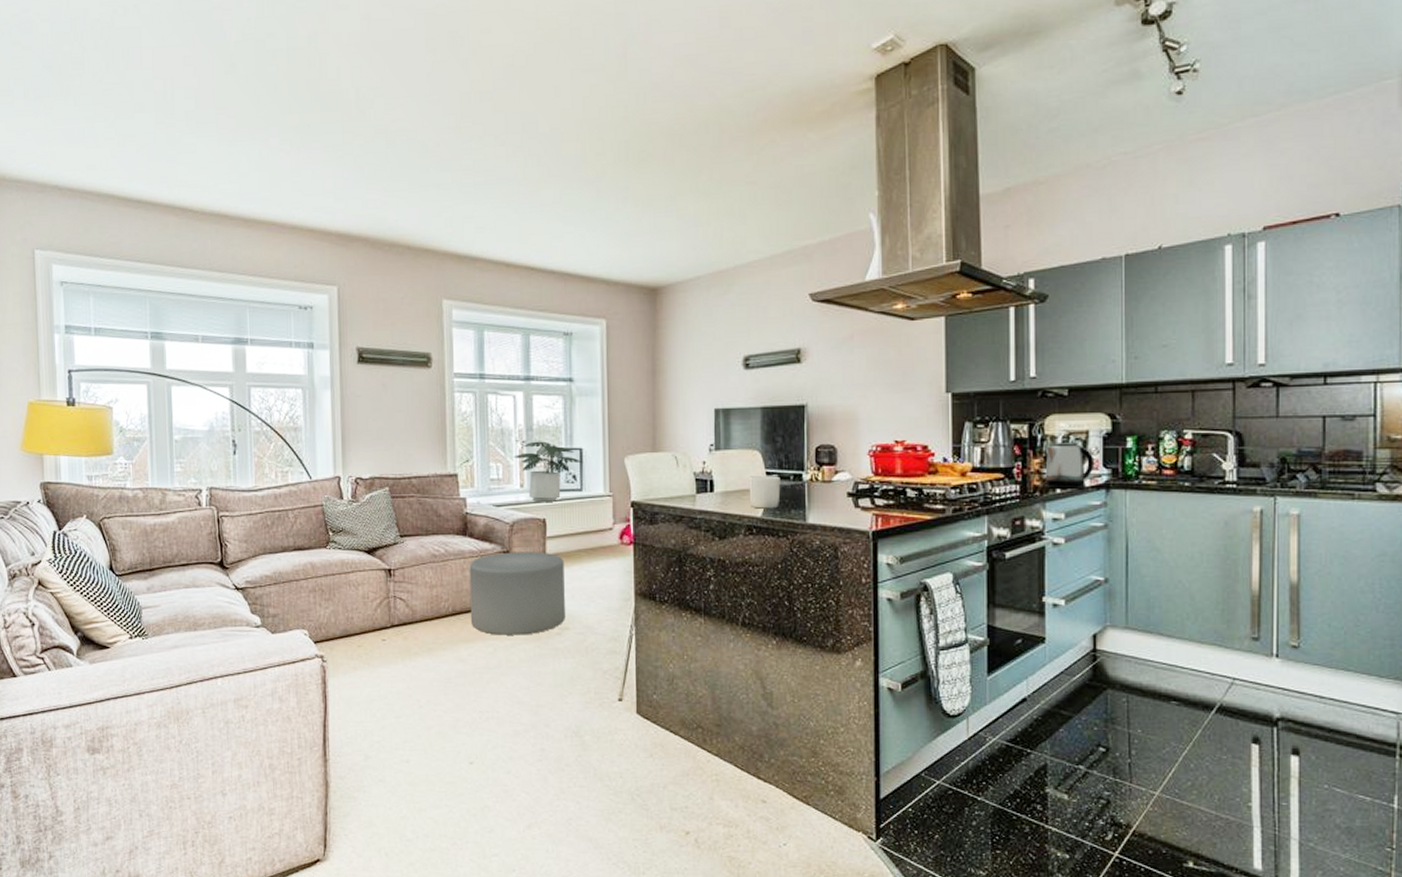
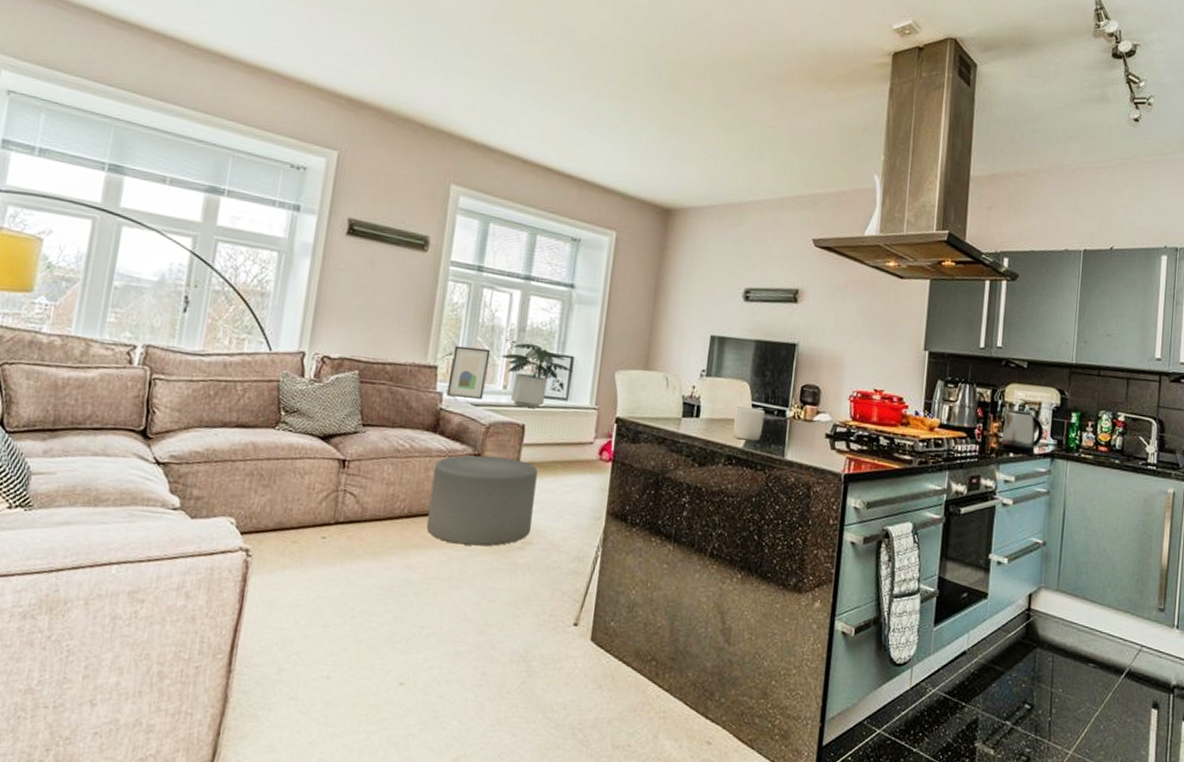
picture frame: none [469,451,504,501] -> present [446,345,491,399]

